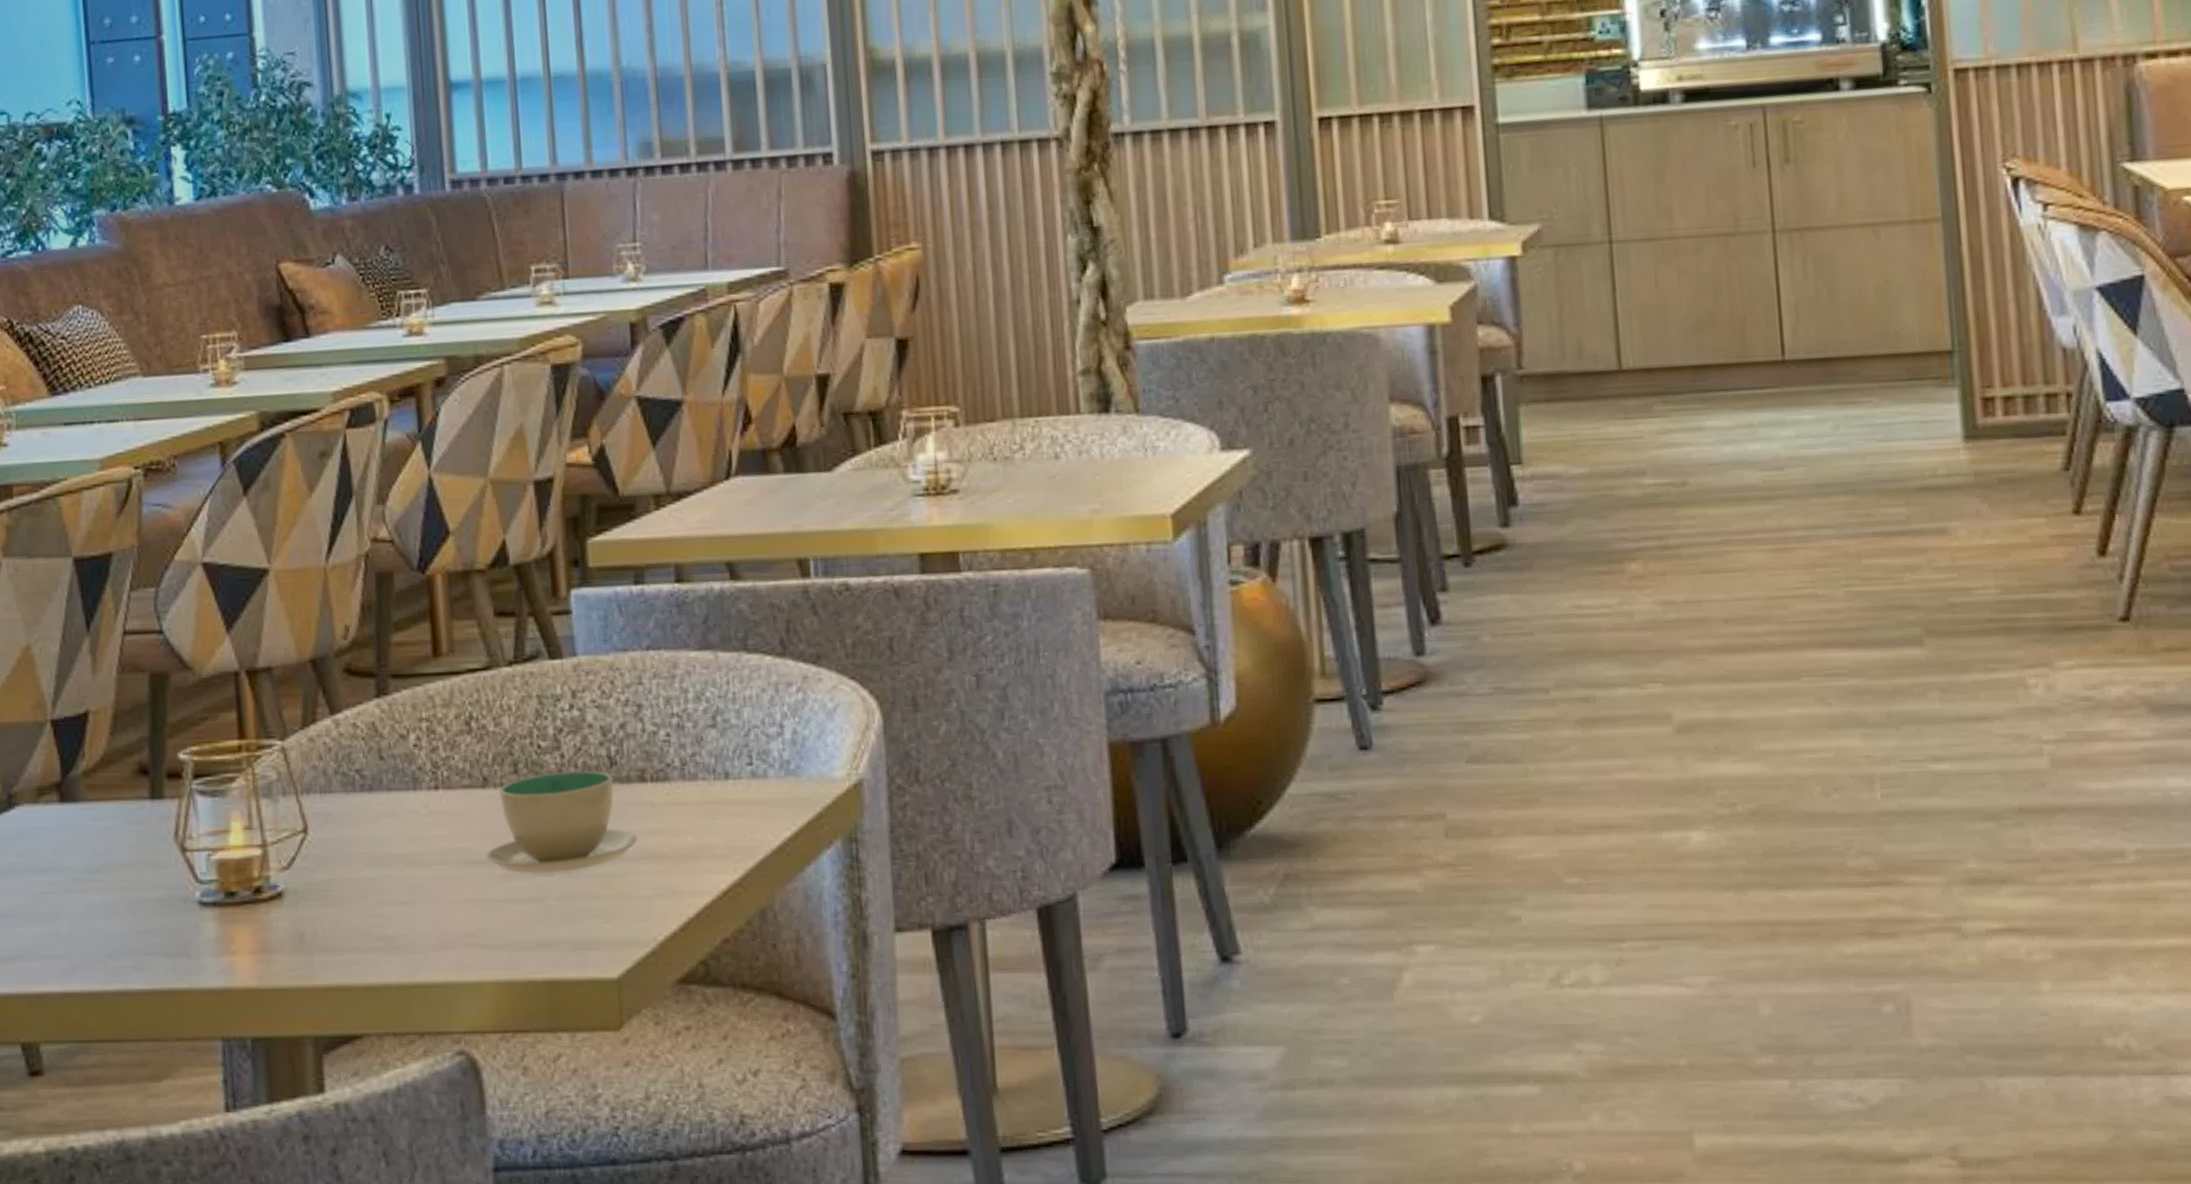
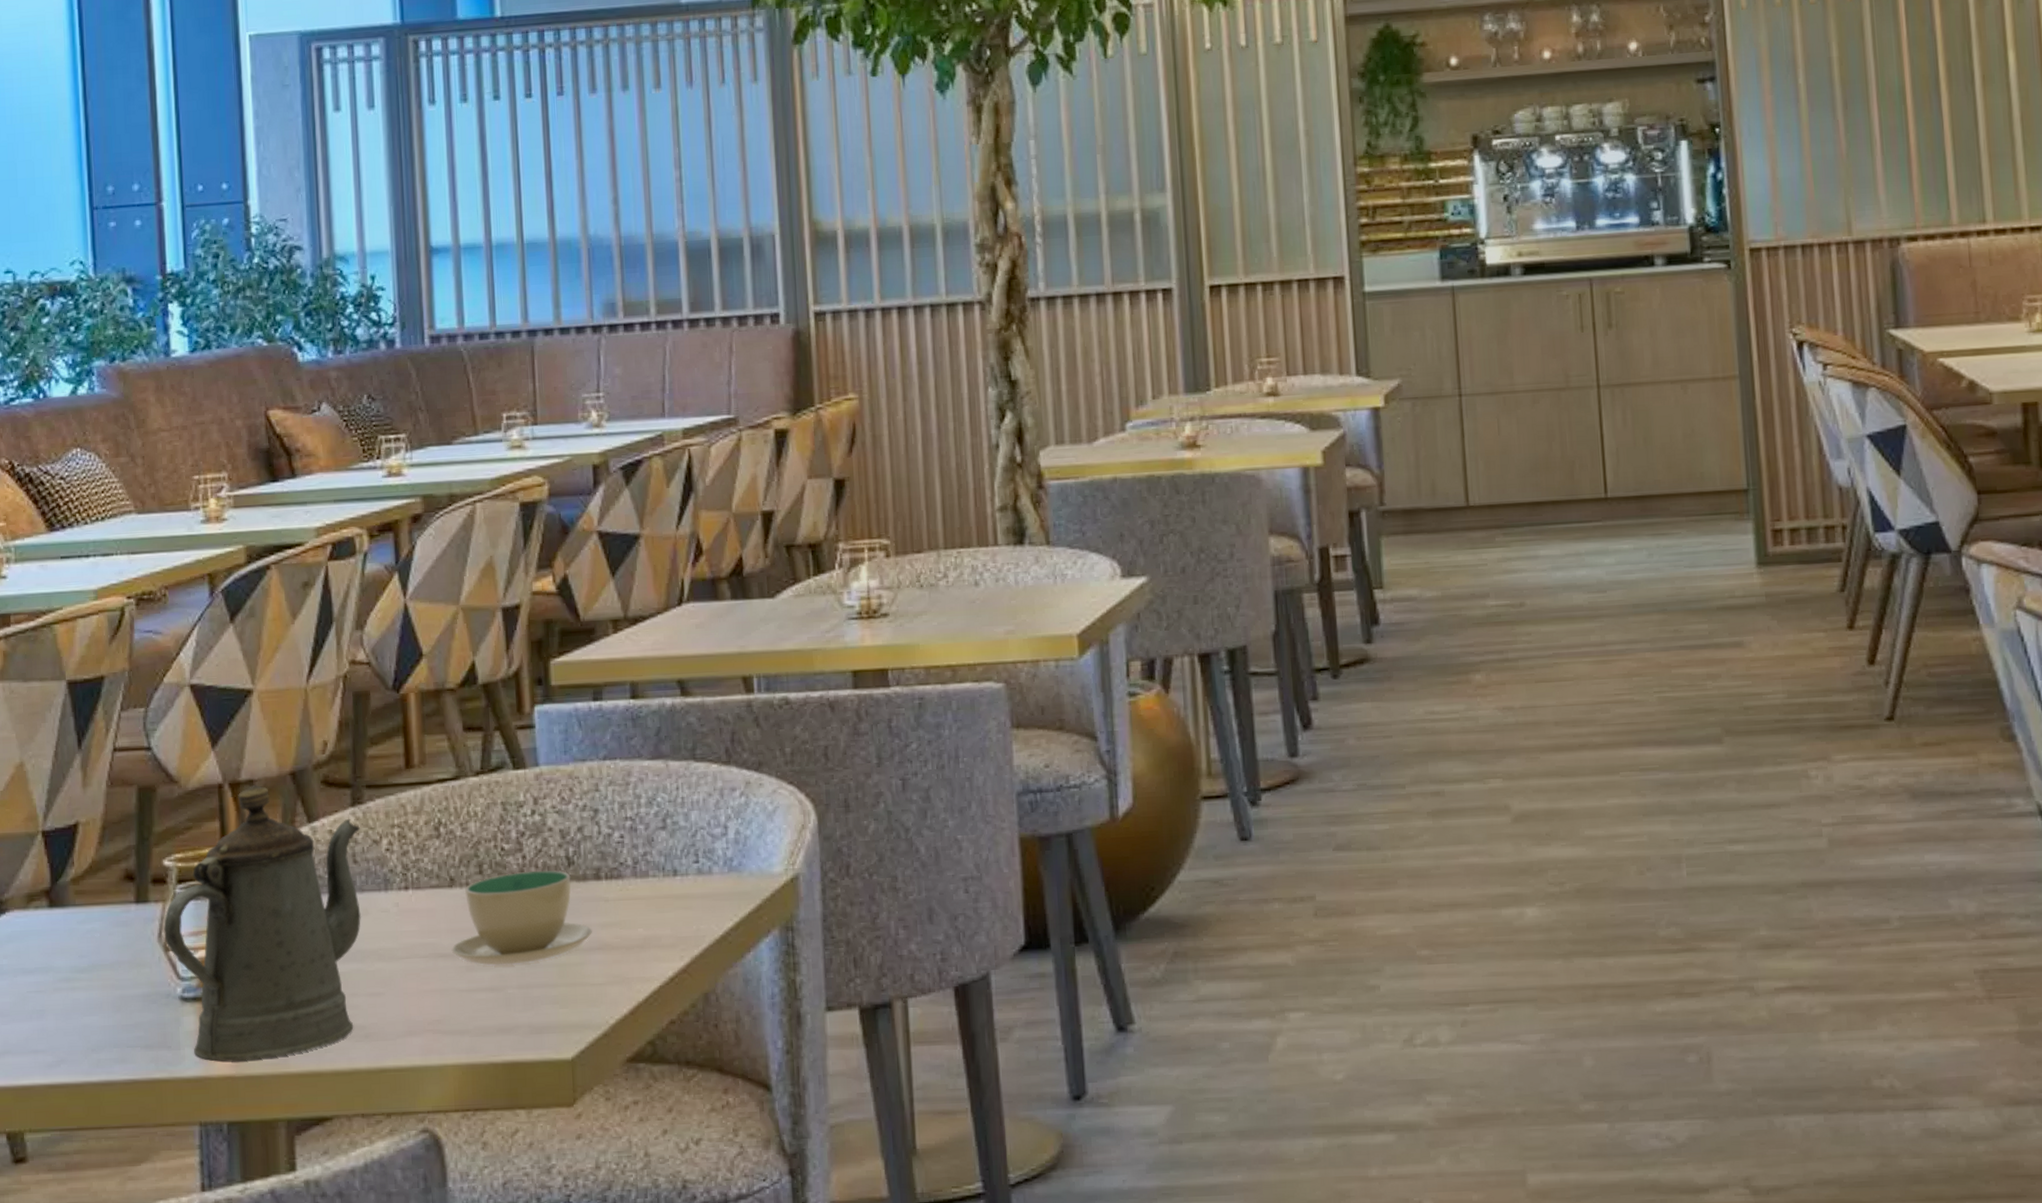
coffee pot: none [180,673,389,972] -> present [163,785,361,1062]

